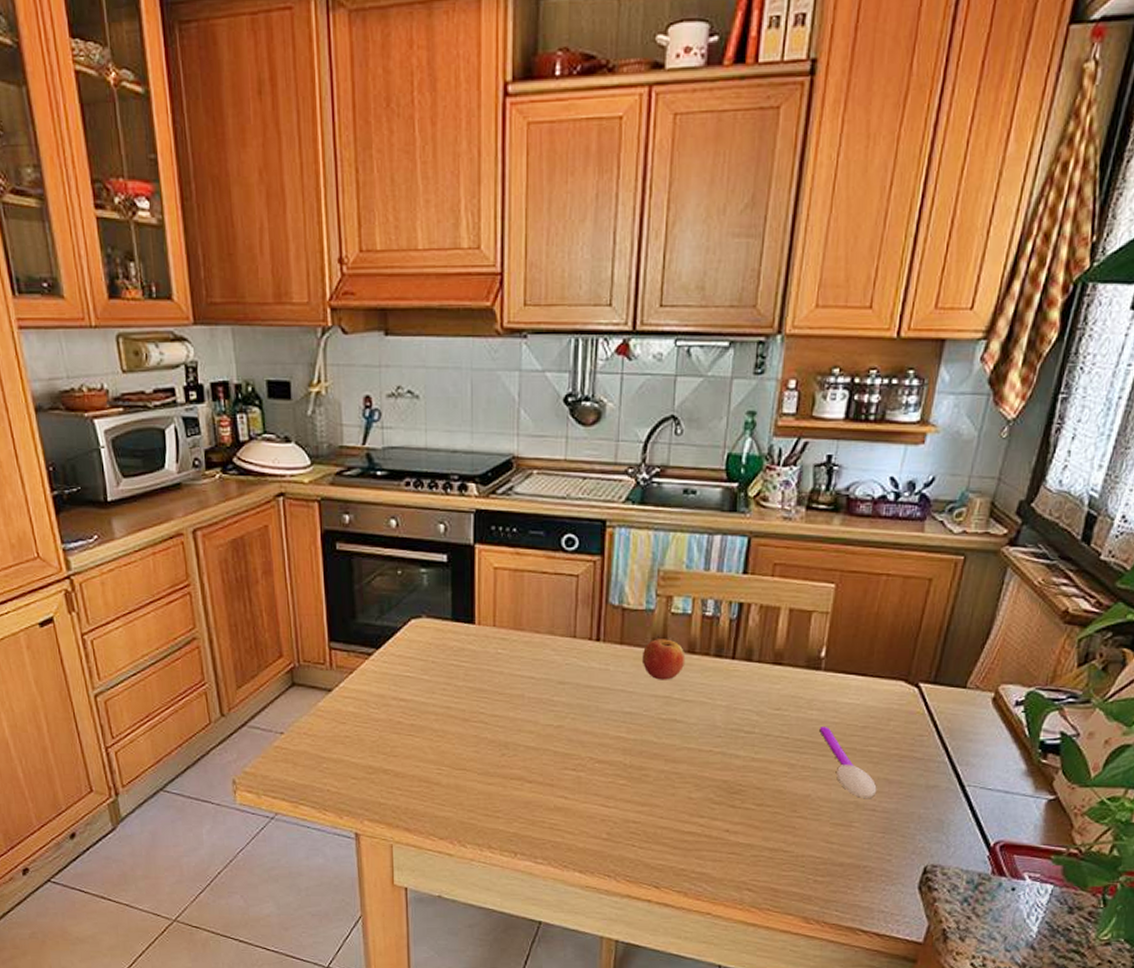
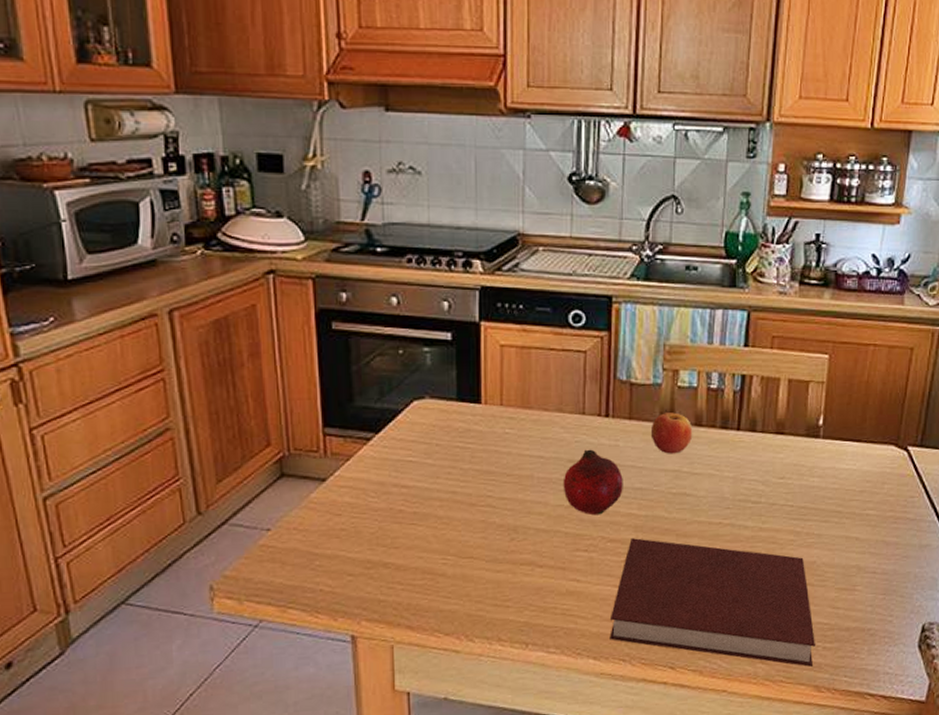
fruit: none [553,672,613,737] -> present [563,449,623,516]
notebook: none [595,761,806,898] -> present [610,538,815,667]
spoon: present [819,727,877,799] -> none [821,493,876,562]

